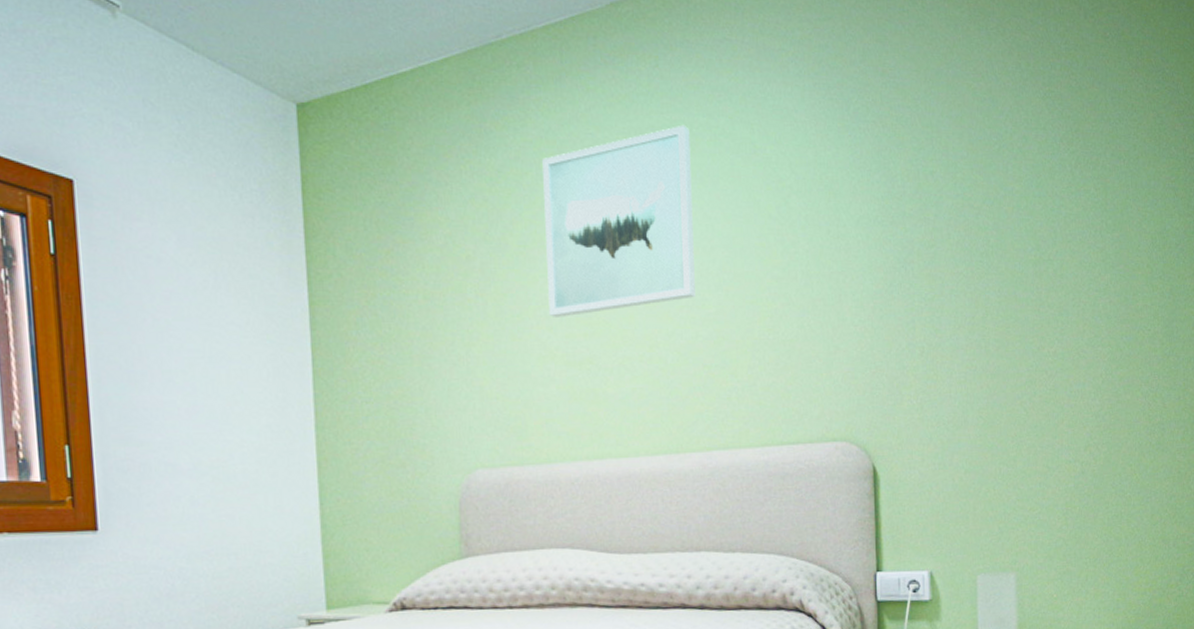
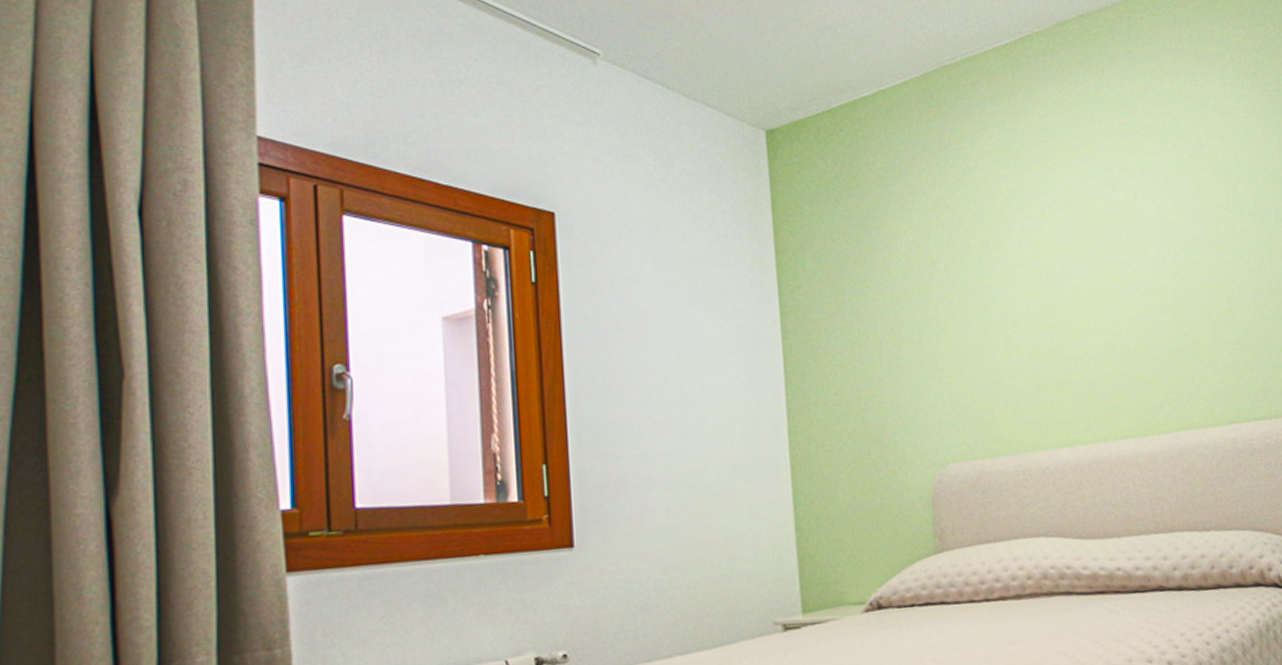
wall art: present [542,124,695,317] -> none [1000,127,1153,313]

